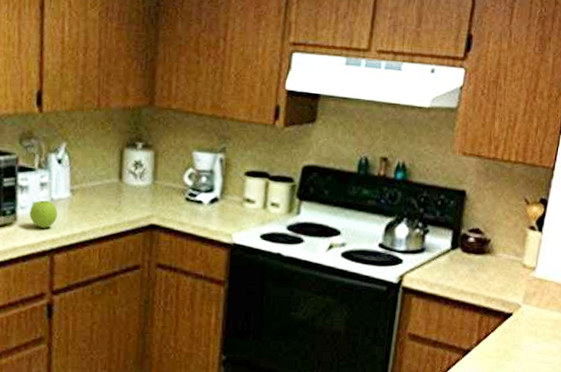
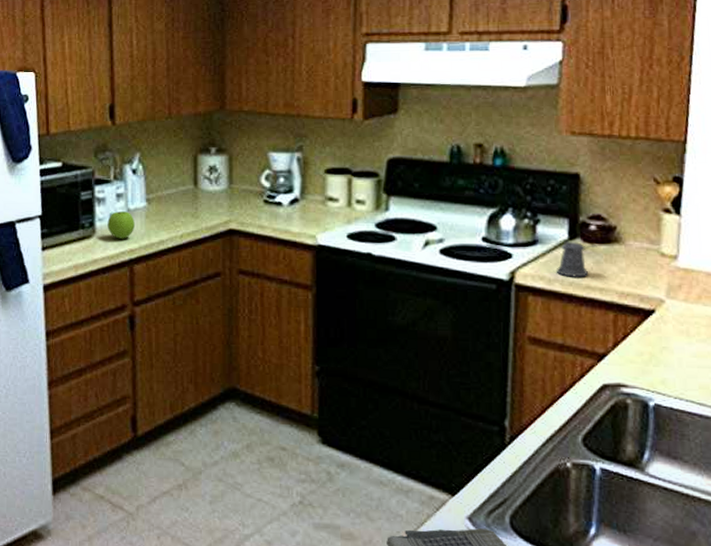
pepper shaker: none [437,250,473,283] -> present [556,241,597,277]

